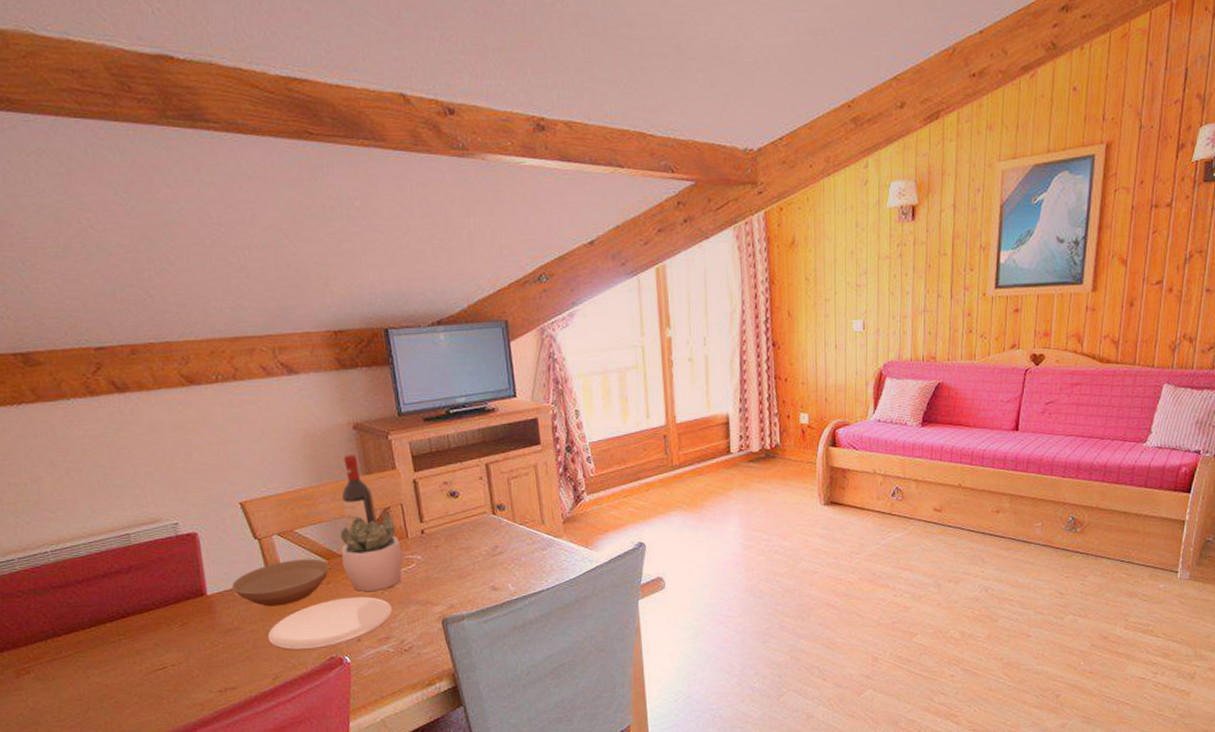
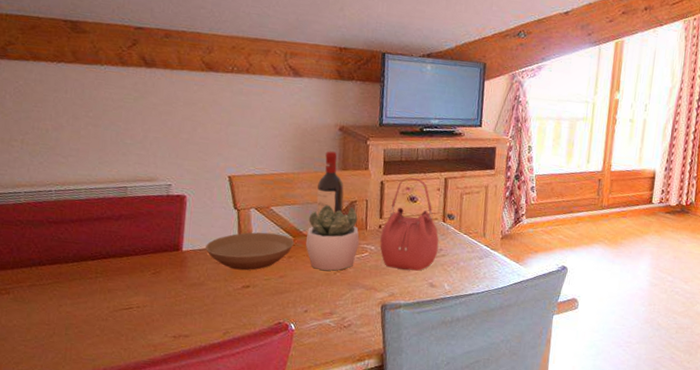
plate: present [267,596,392,651] -> none [227,272,340,314]
handbag: none [425,469,494,577] -> present [380,177,439,271]

